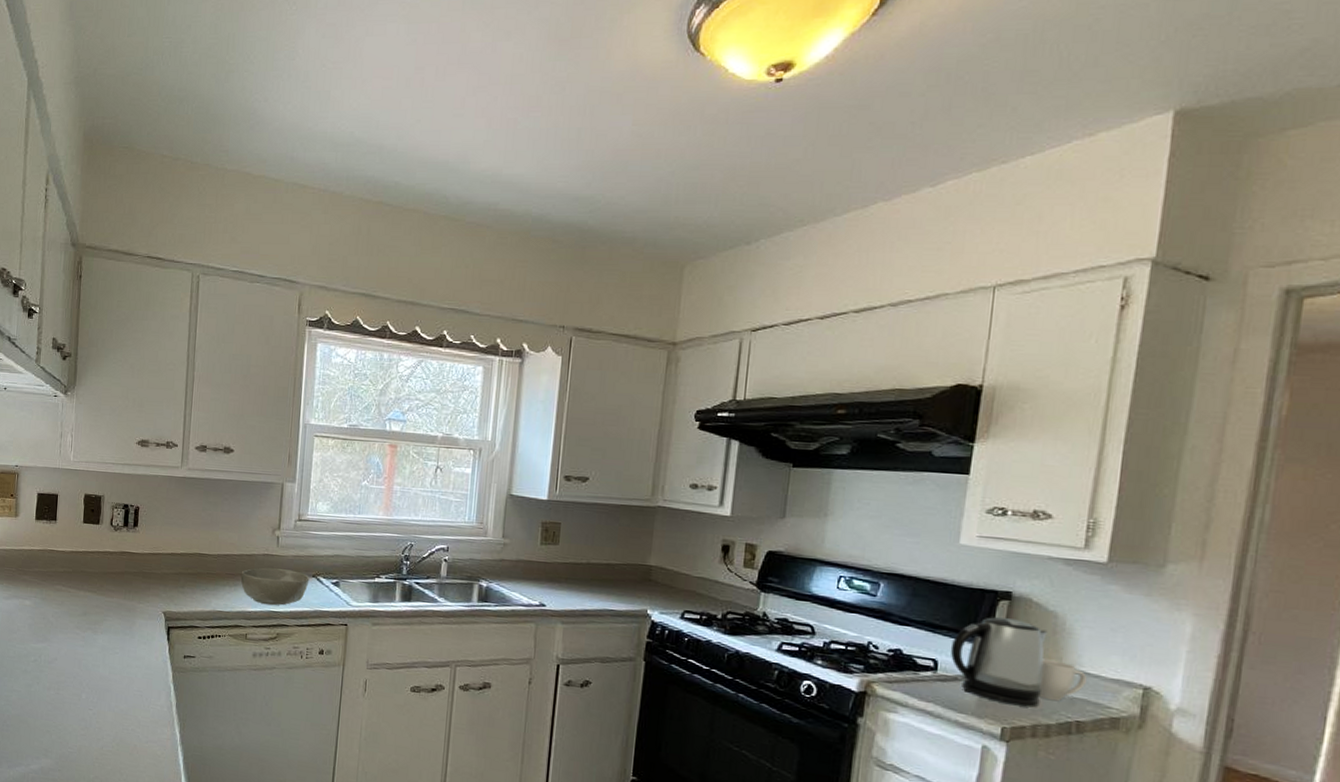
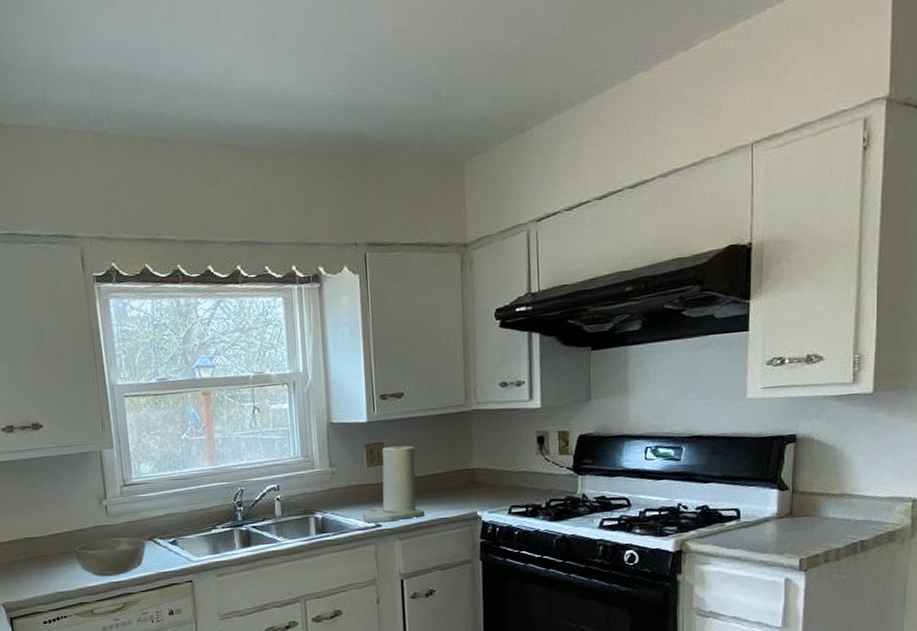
paper towel: none [528,528,593,604] -> present [363,445,425,523]
kettle: present [950,617,1048,708] -> none [749,459,829,538]
mug: present [1038,659,1088,702] -> none [827,489,866,527]

